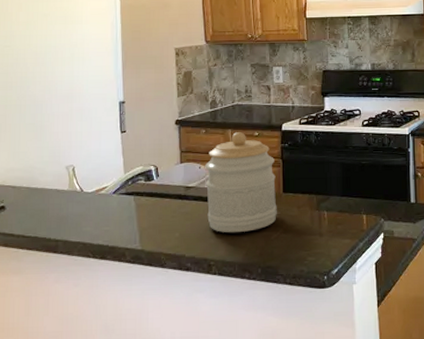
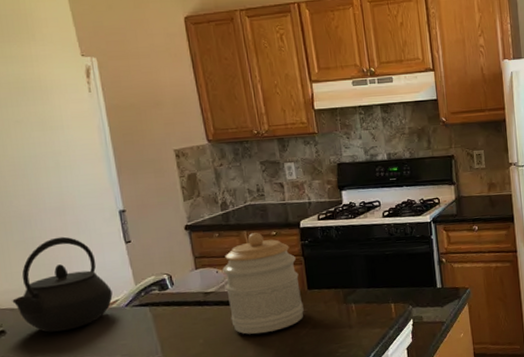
kettle: none [15,122,103,212] -> present [12,236,113,333]

